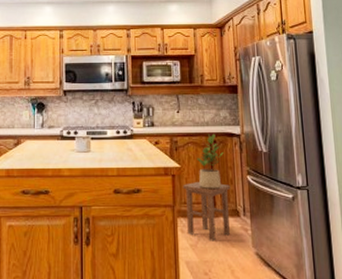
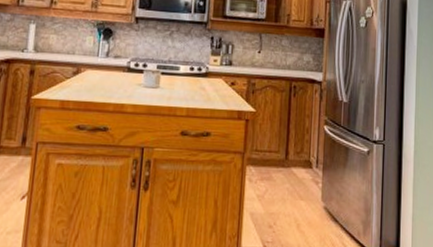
stool: present [182,181,231,241] -> none [255,128,306,193]
potted plant: present [197,134,224,189] -> none [274,78,303,137]

